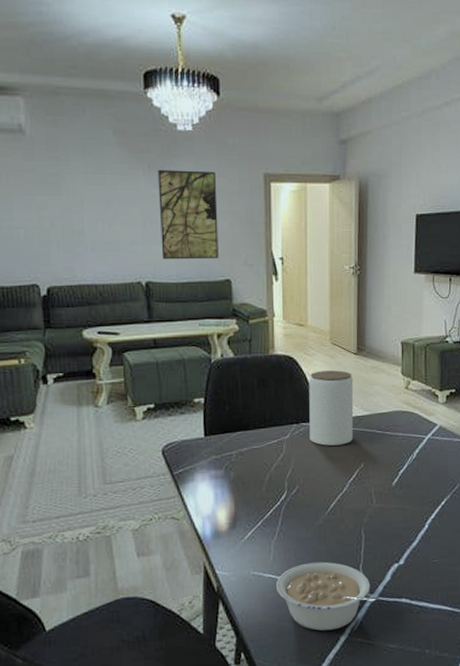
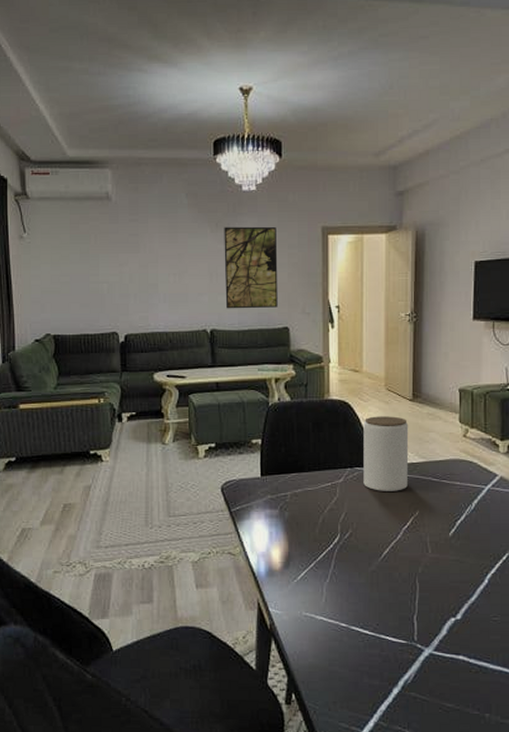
legume: present [275,561,380,631] -> none [327,608,435,681]

